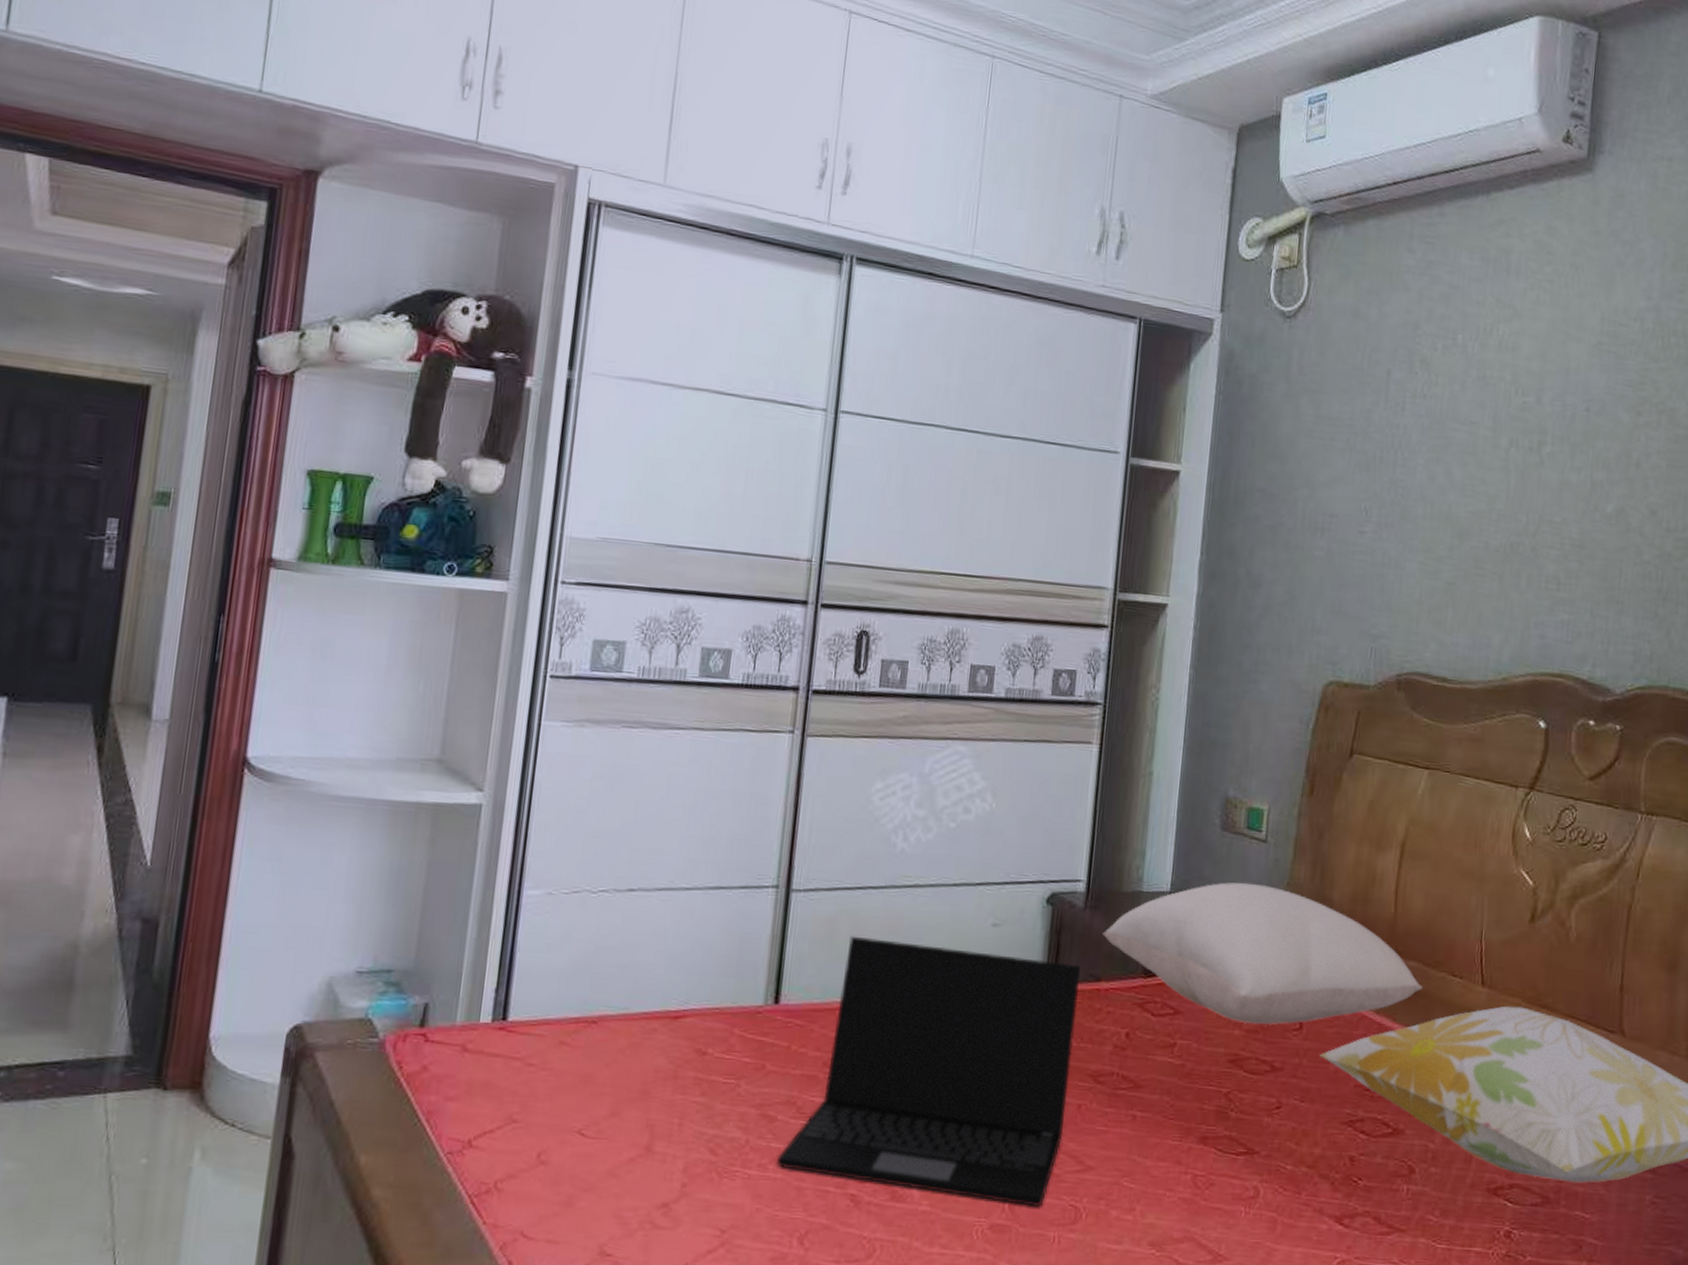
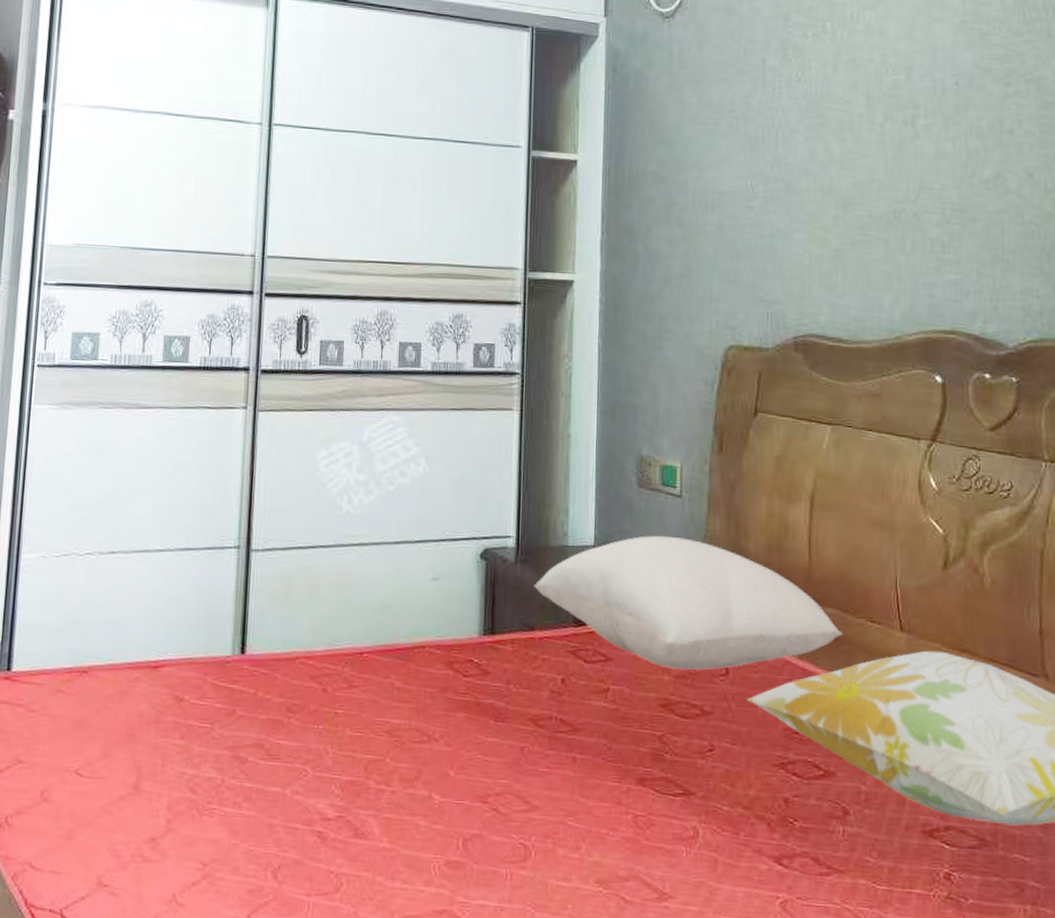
laptop: present [777,935,1080,1207] -> none [250,591,515,845]

